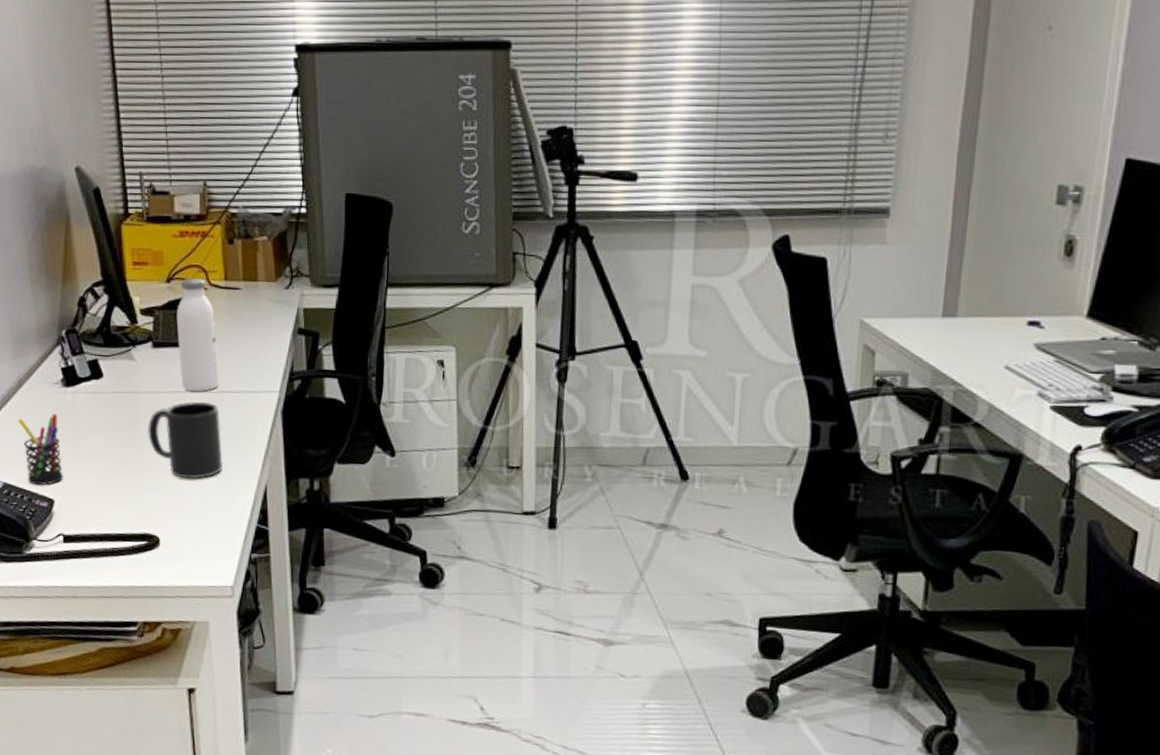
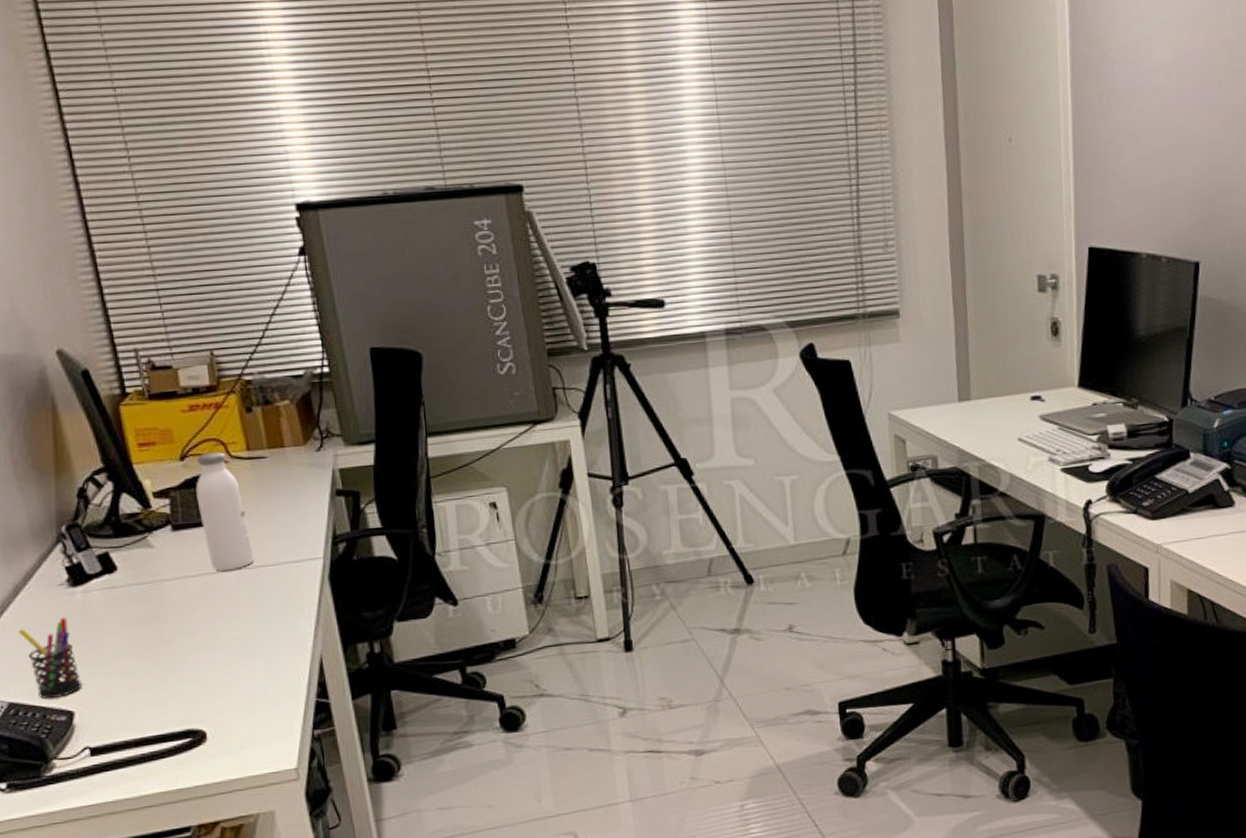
mug: present [147,402,224,479] -> none [176,580,270,664]

